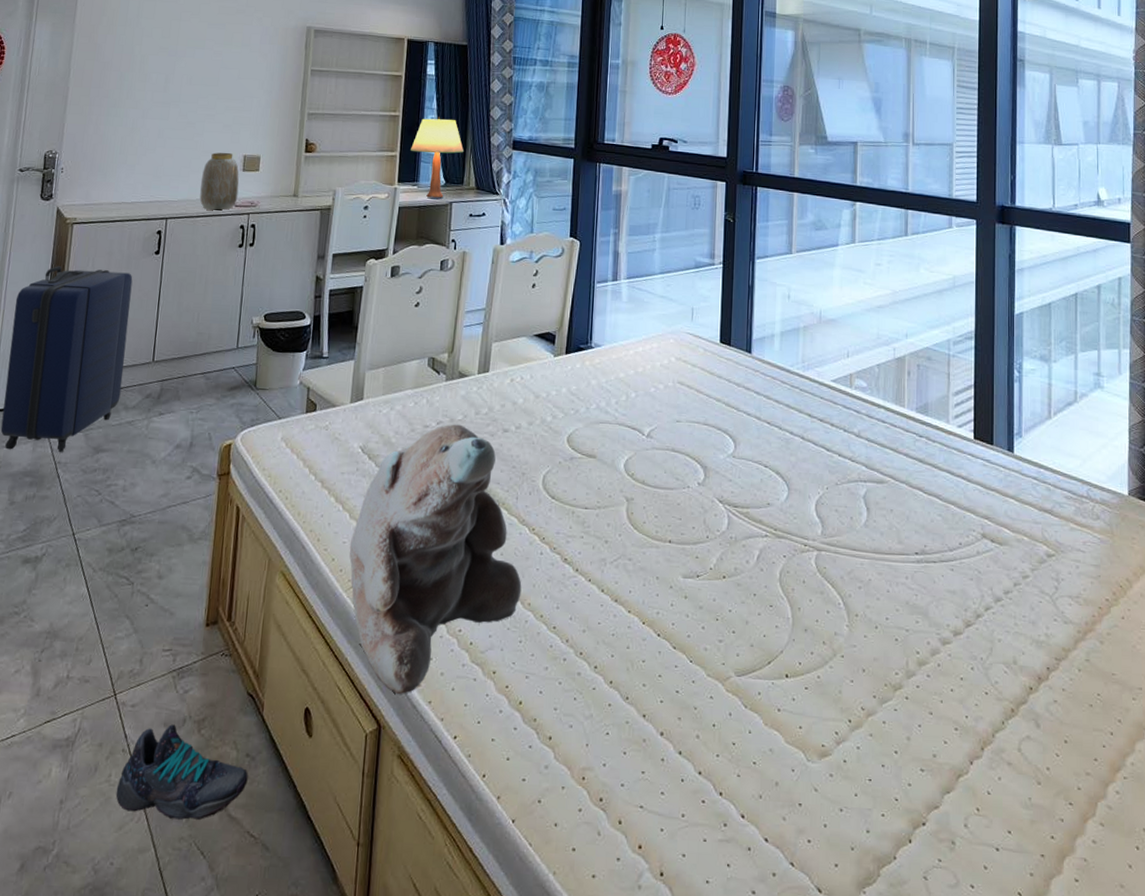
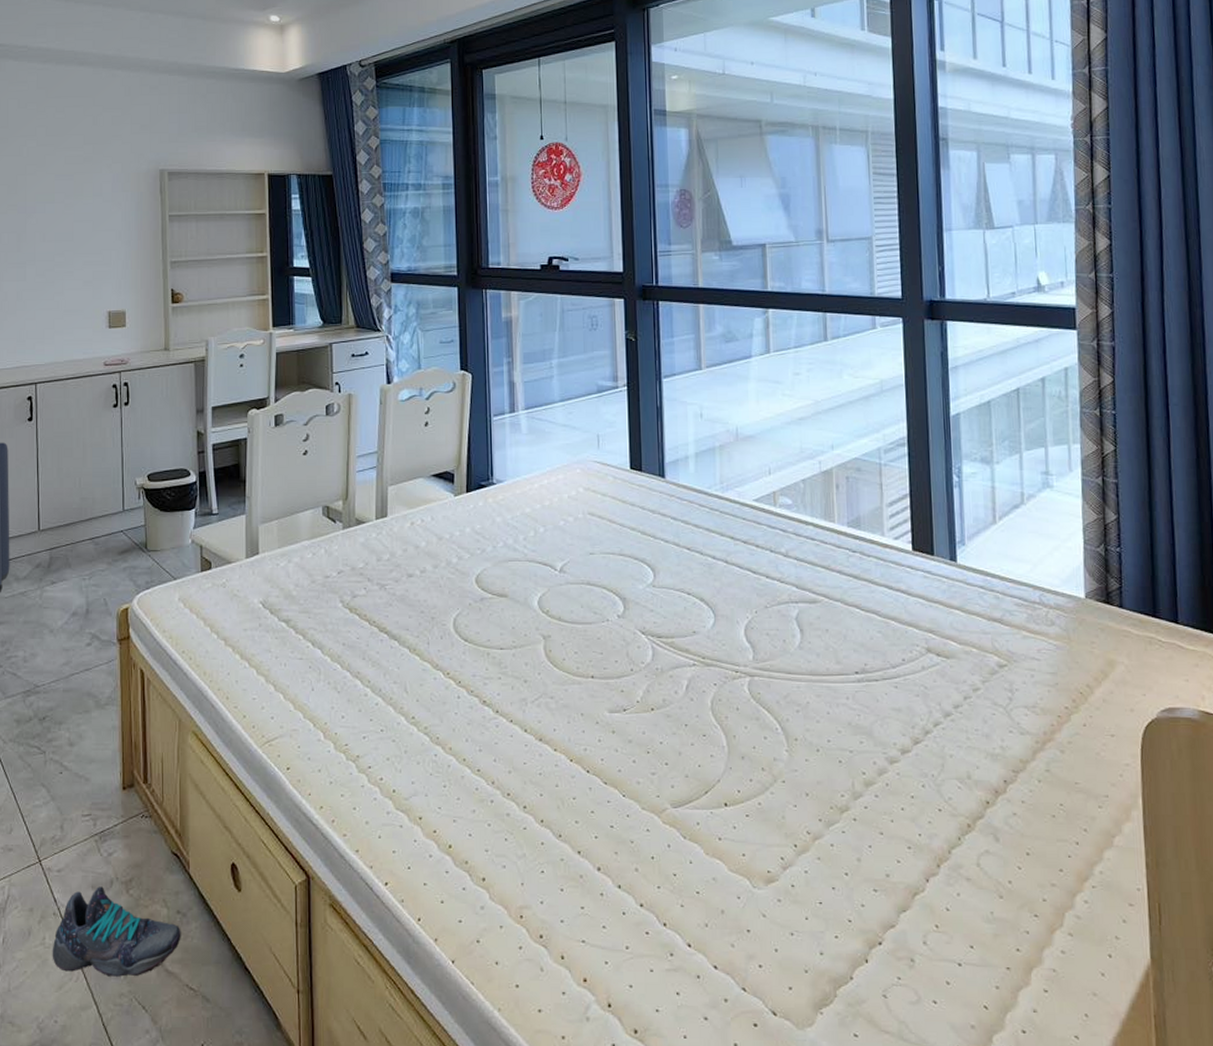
vase: present [199,152,239,211] -> none [66,309,107,371]
stuffed animal: present [349,424,522,695] -> none [260,572,441,846]
table lamp: present [411,116,465,200] -> none [283,253,340,342]

